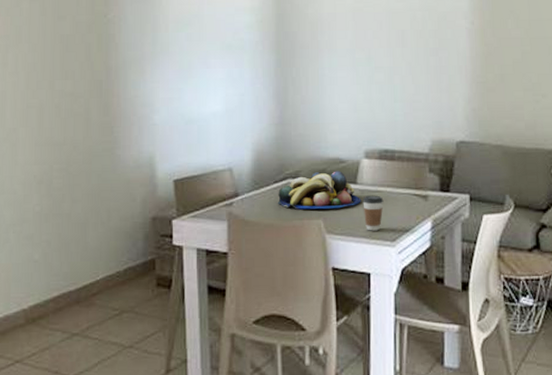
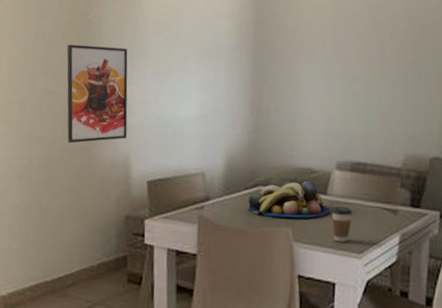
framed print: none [86,45,151,145] -> present [67,44,128,143]

